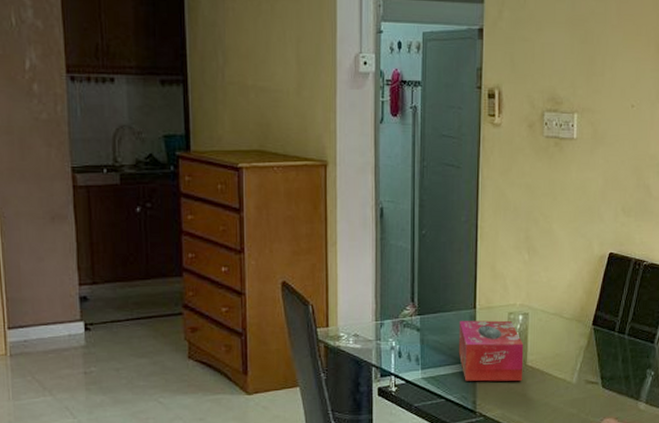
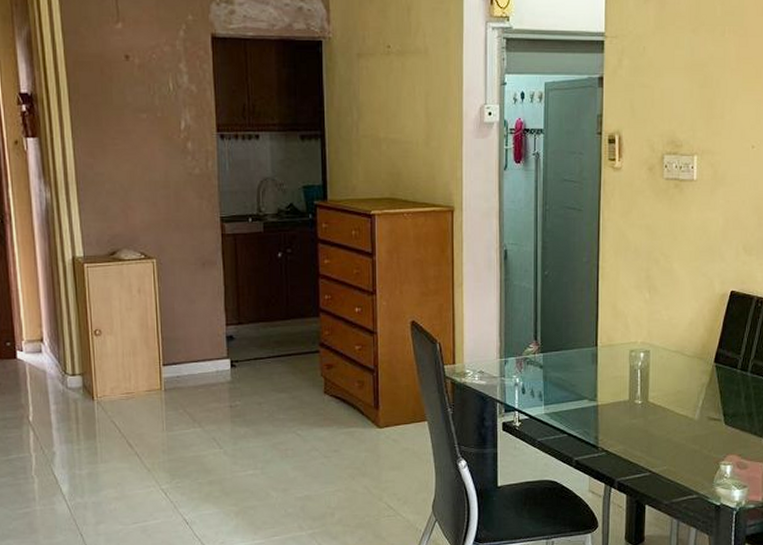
tissue box: present [458,320,524,382] -> none [580,357,645,418]

